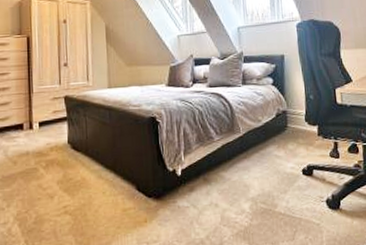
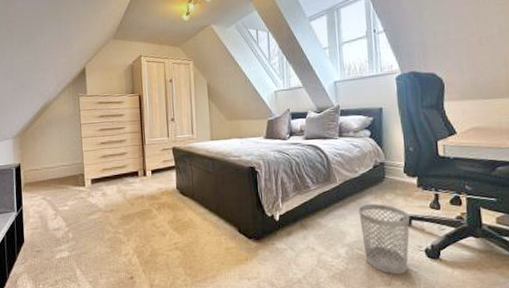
wastebasket: none [262,154,312,229] -> present [358,204,410,275]

